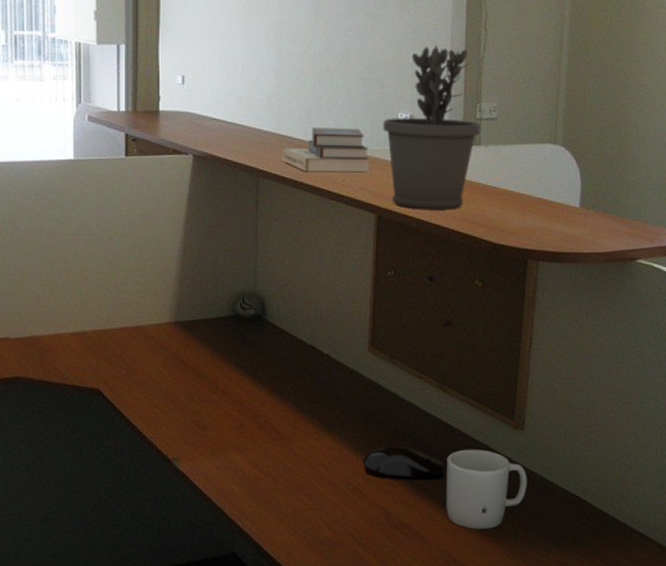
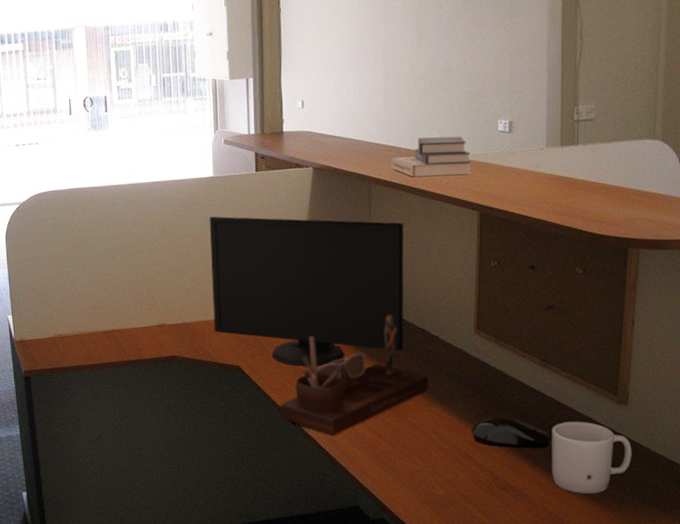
computer monitor: none [67,208,294,389] -> present [209,216,404,366]
desk organizer: none [145,329,318,471] -> present [279,314,429,435]
flower pot: present [383,44,481,209] -> none [484,56,578,205]

